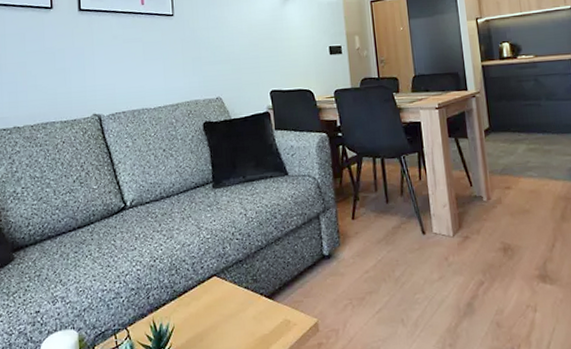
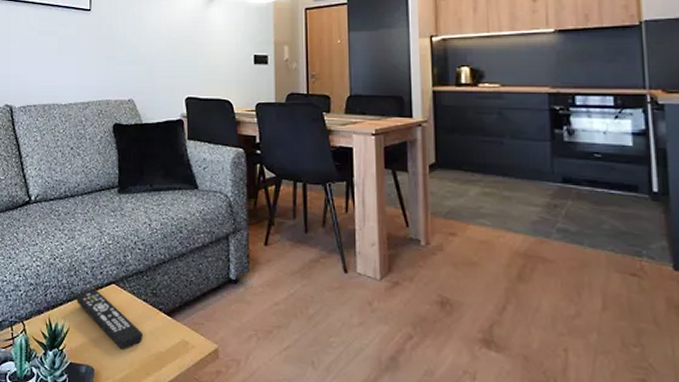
remote control: none [179,285,247,339] -> present [76,290,142,350]

